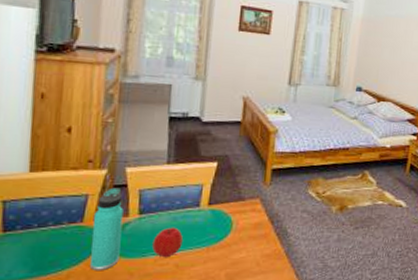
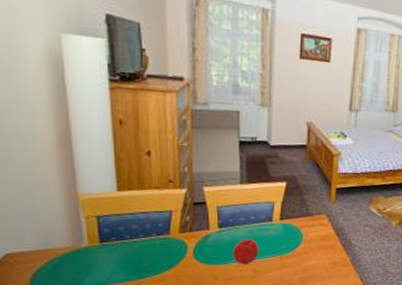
thermos bottle: present [90,187,124,271] -> none [178,204,204,276]

